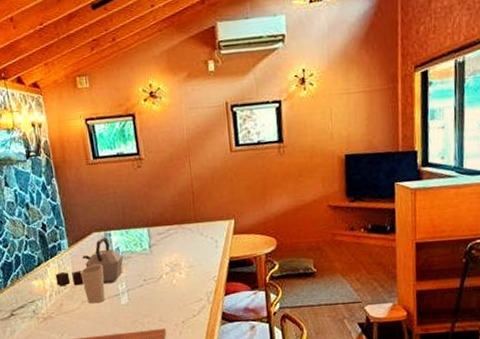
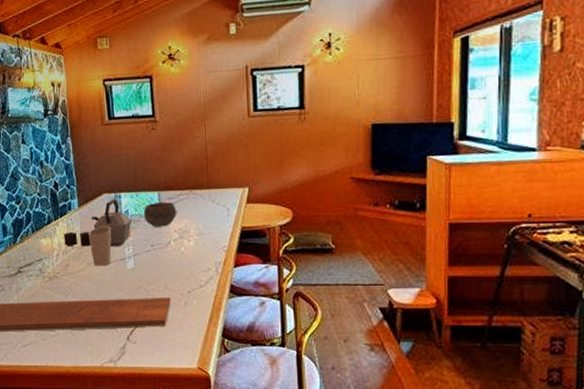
bowl: none [134,237,167,263] -> present [143,201,177,227]

